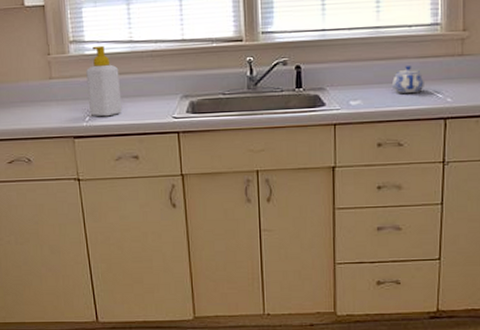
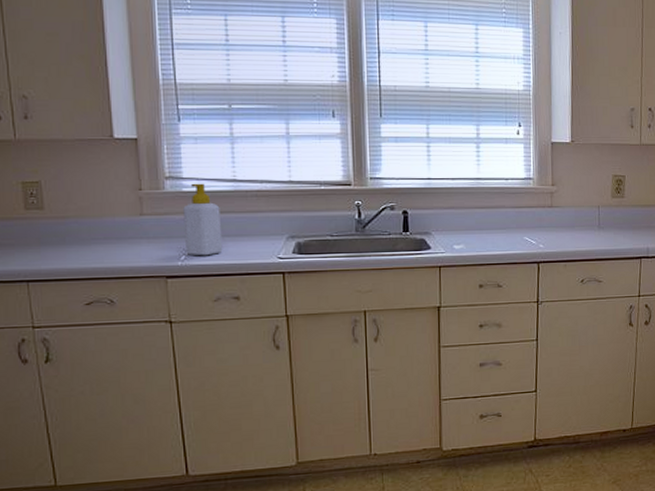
teapot: present [391,66,424,93] -> none [491,214,520,239]

